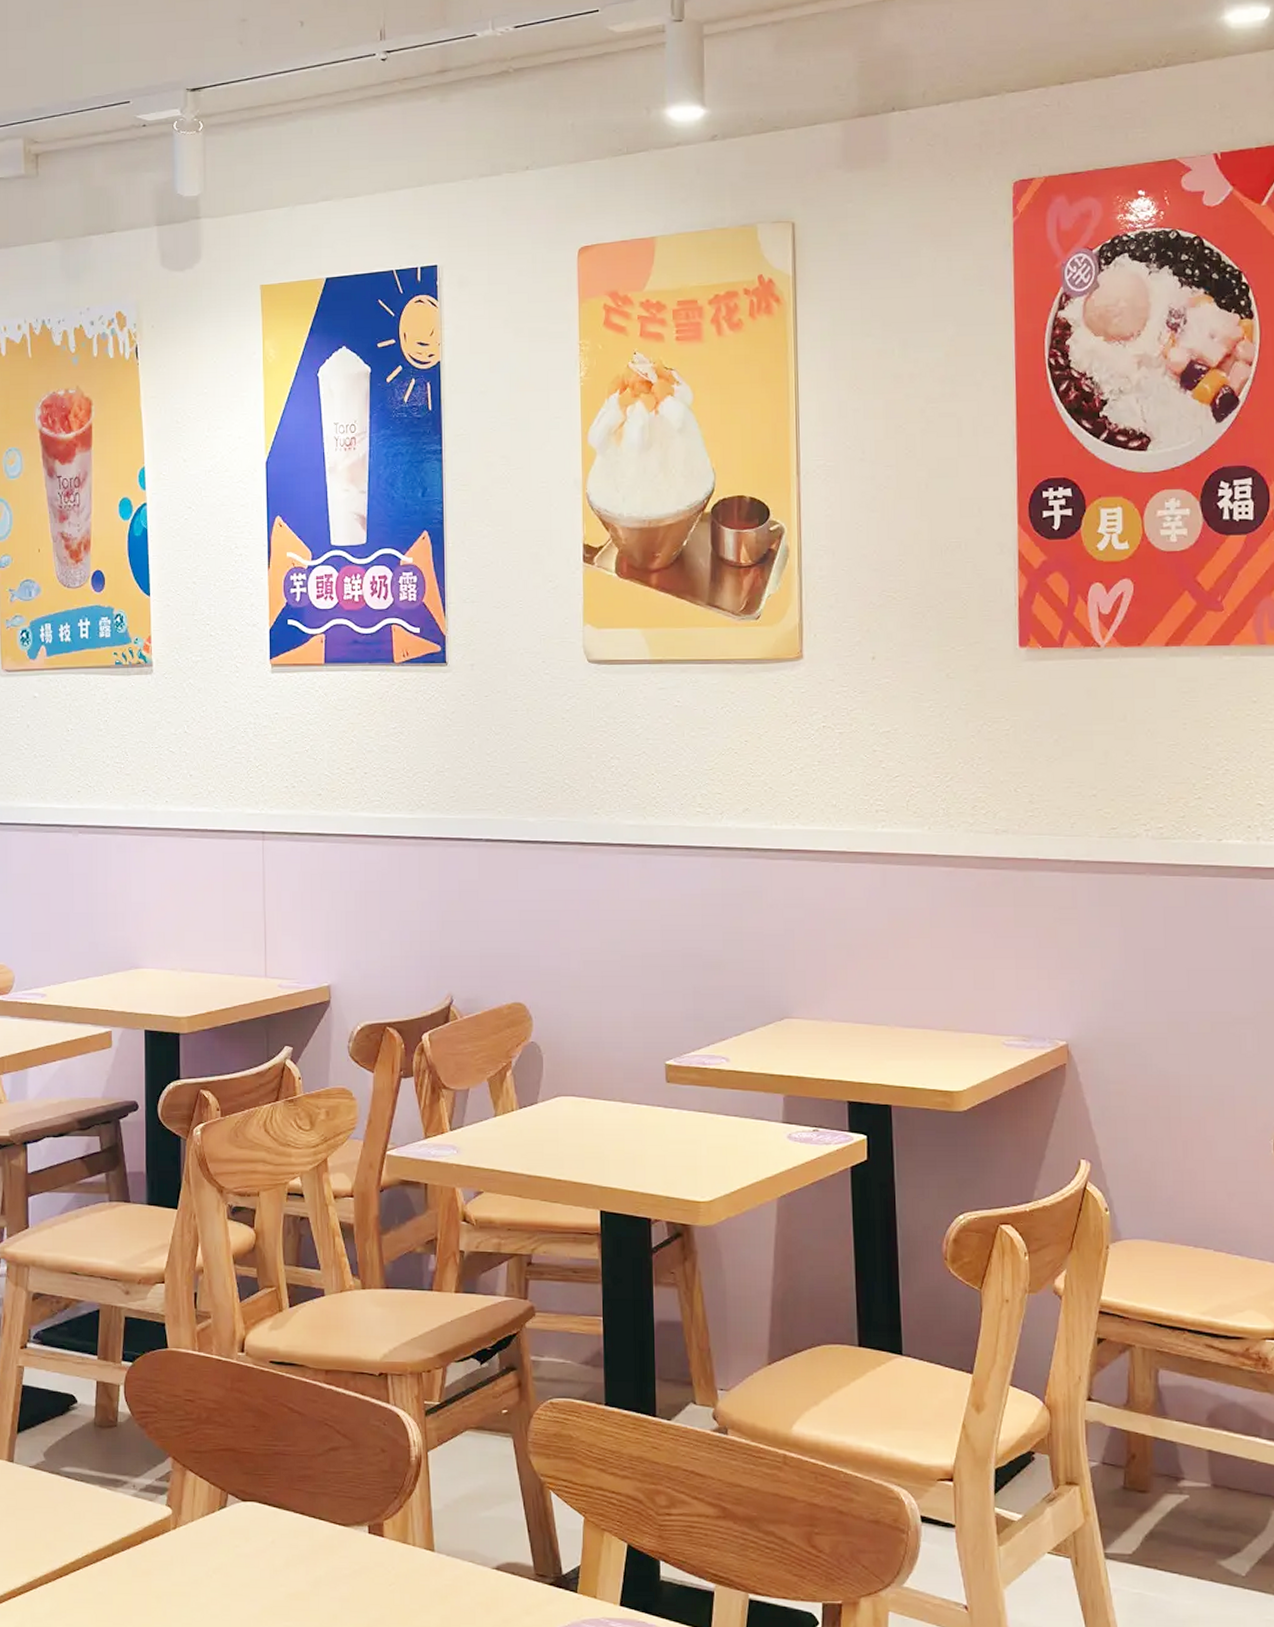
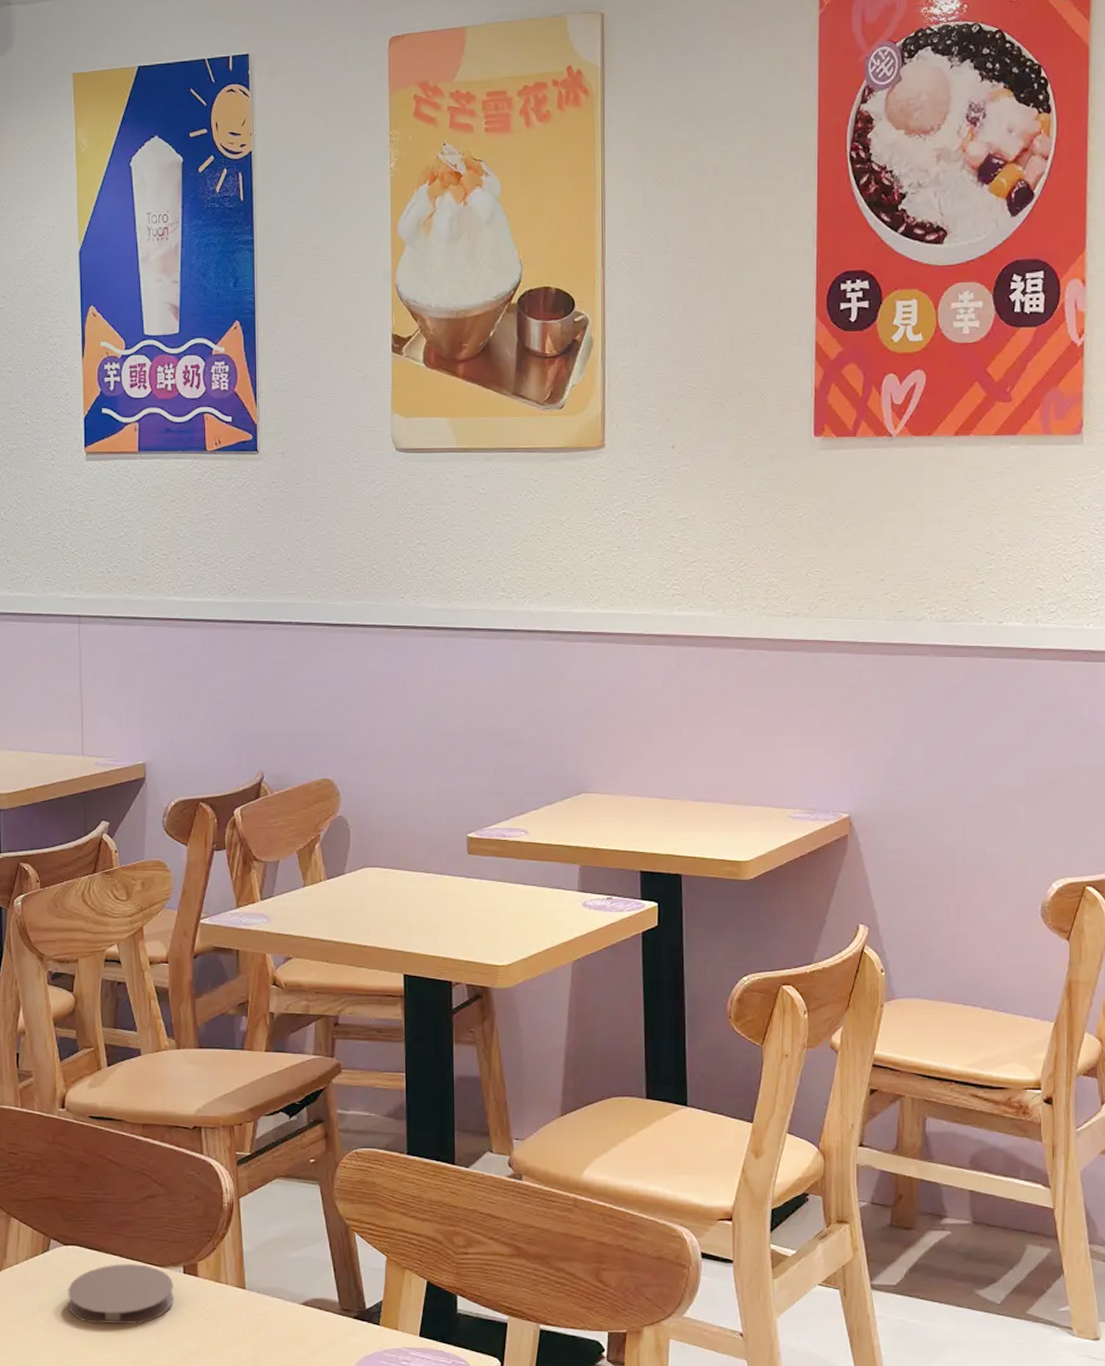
coaster: none [246,1522,359,1589] -> present [68,1264,175,1325]

